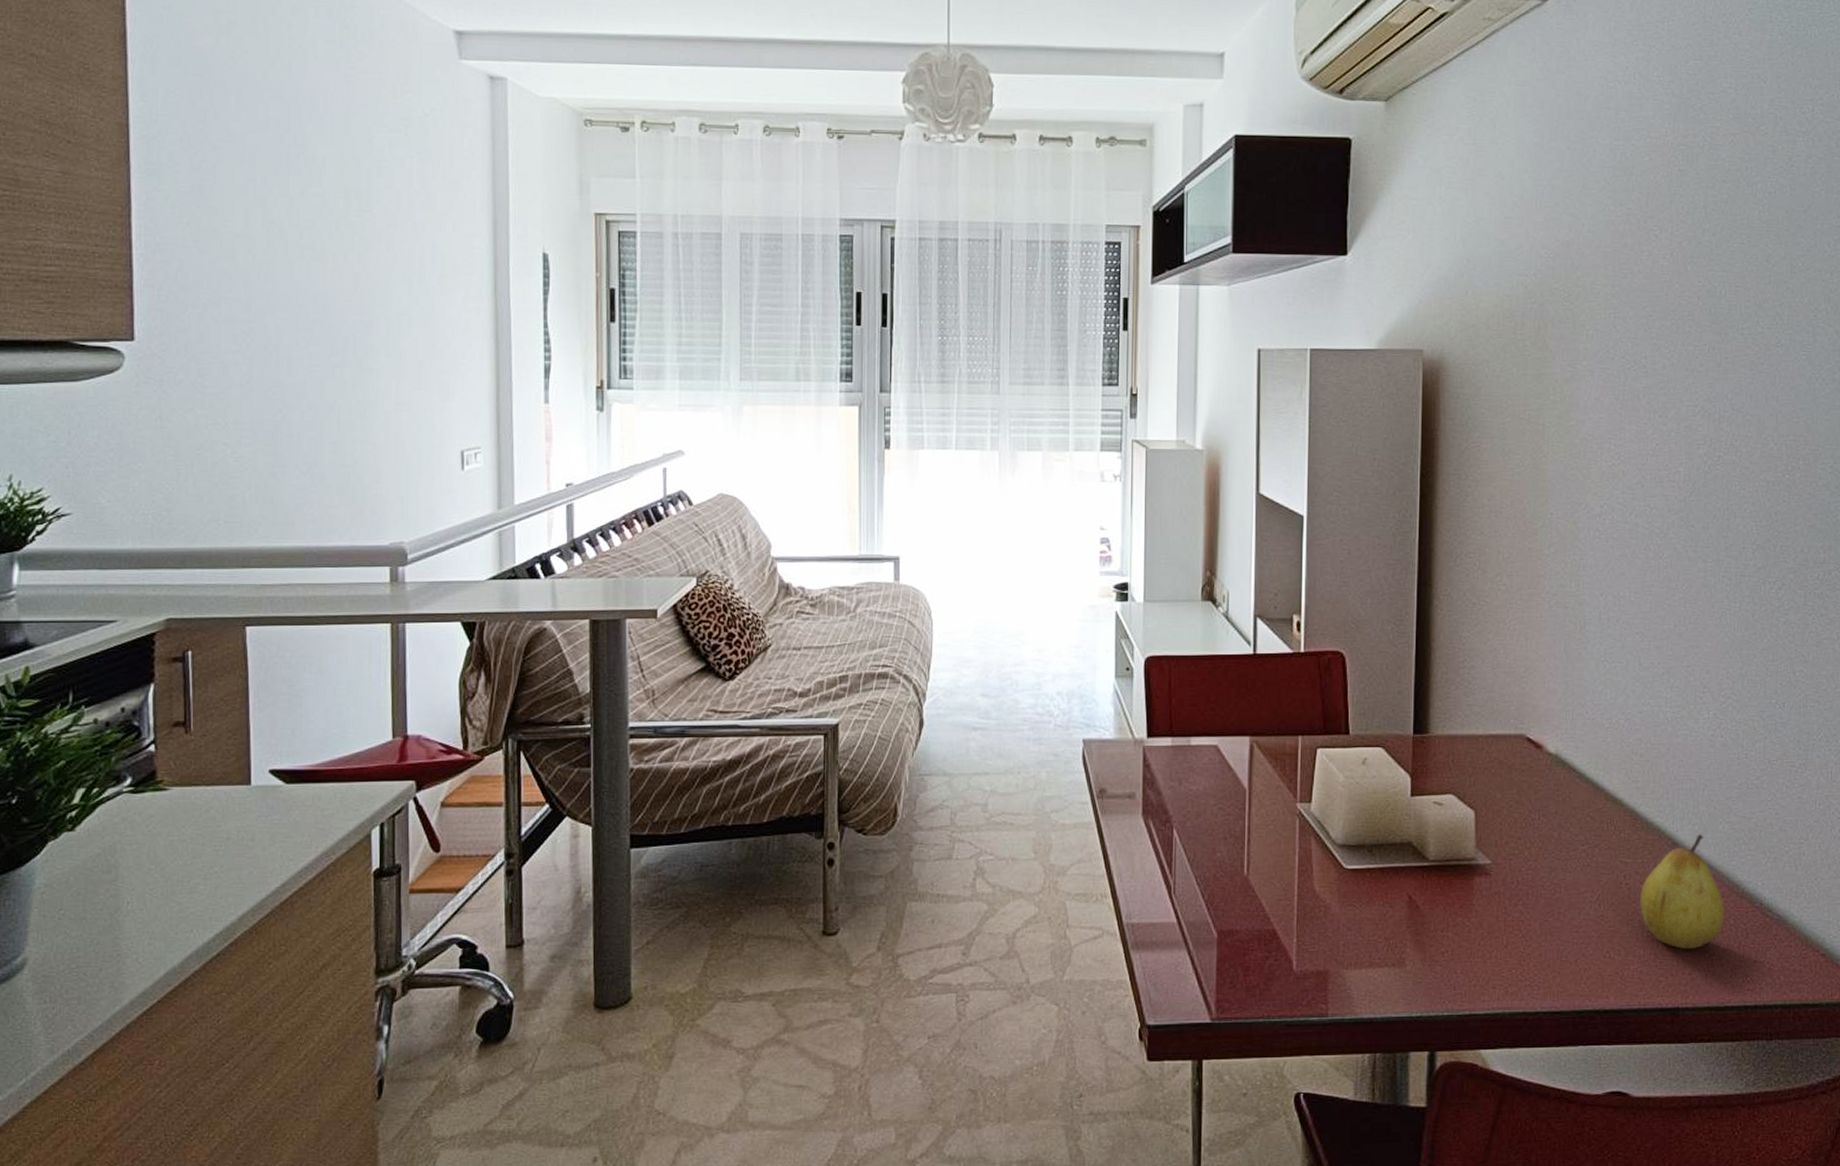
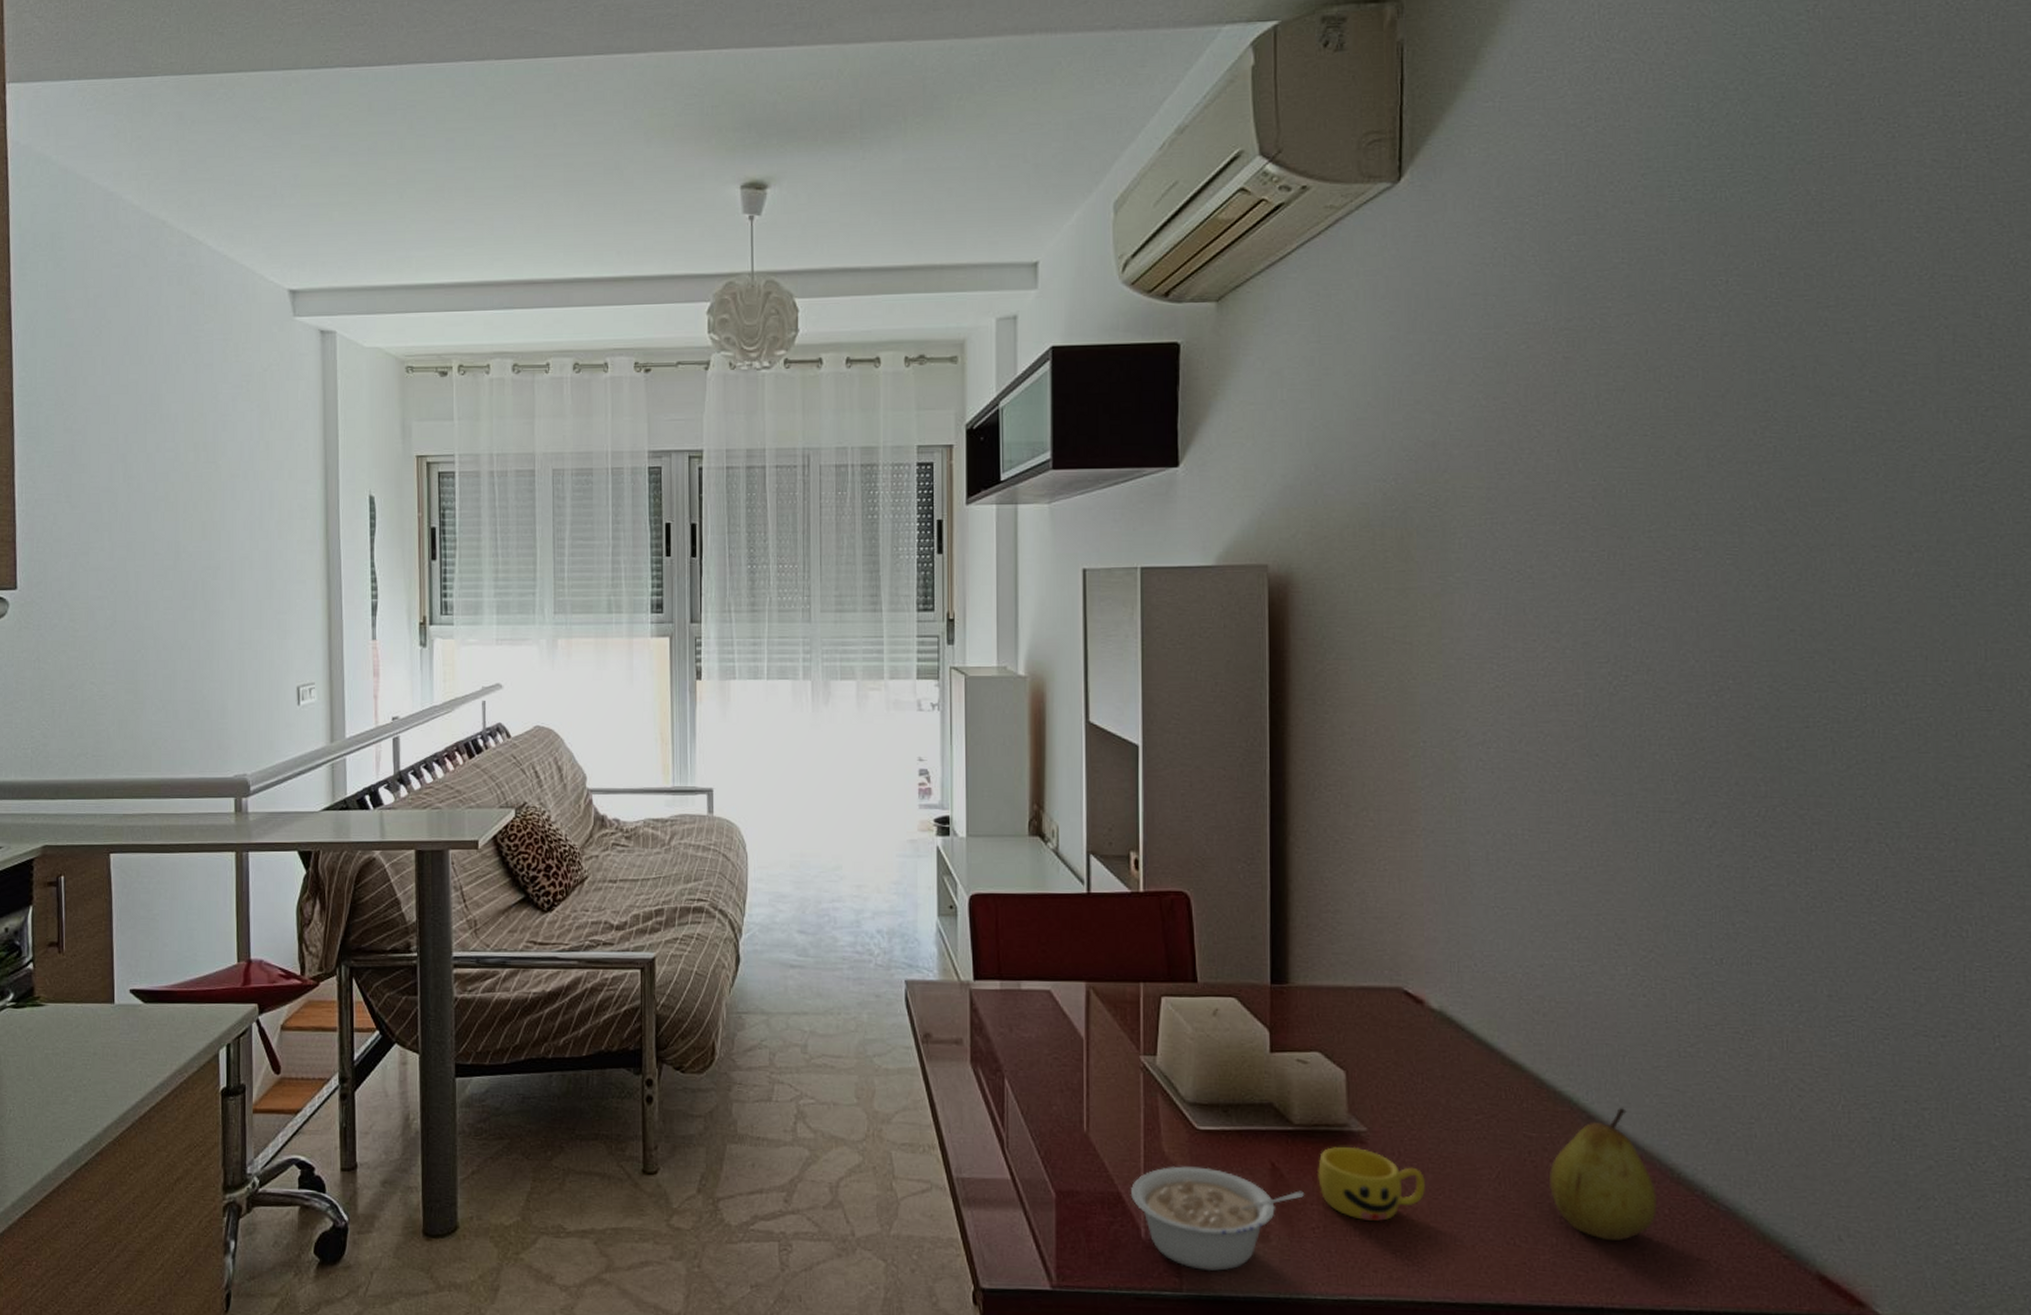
legume: none [1284,902,1437,997] -> present [1130,1166,1305,1272]
cup: none [1448,878,1538,943] -> present [1318,1146,1425,1221]

